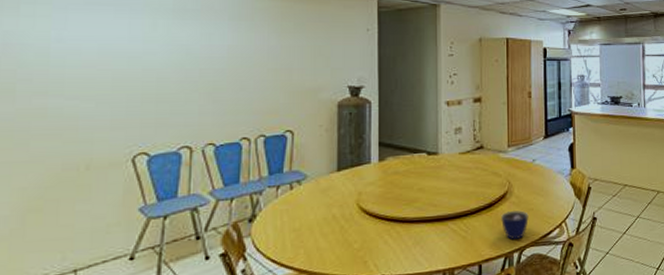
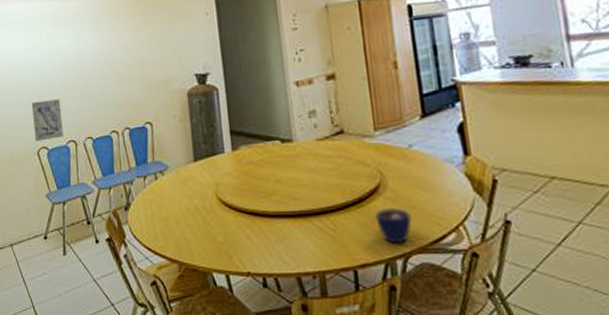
wall art: none [129,99,175,146] -> present [31,99,63,142]

